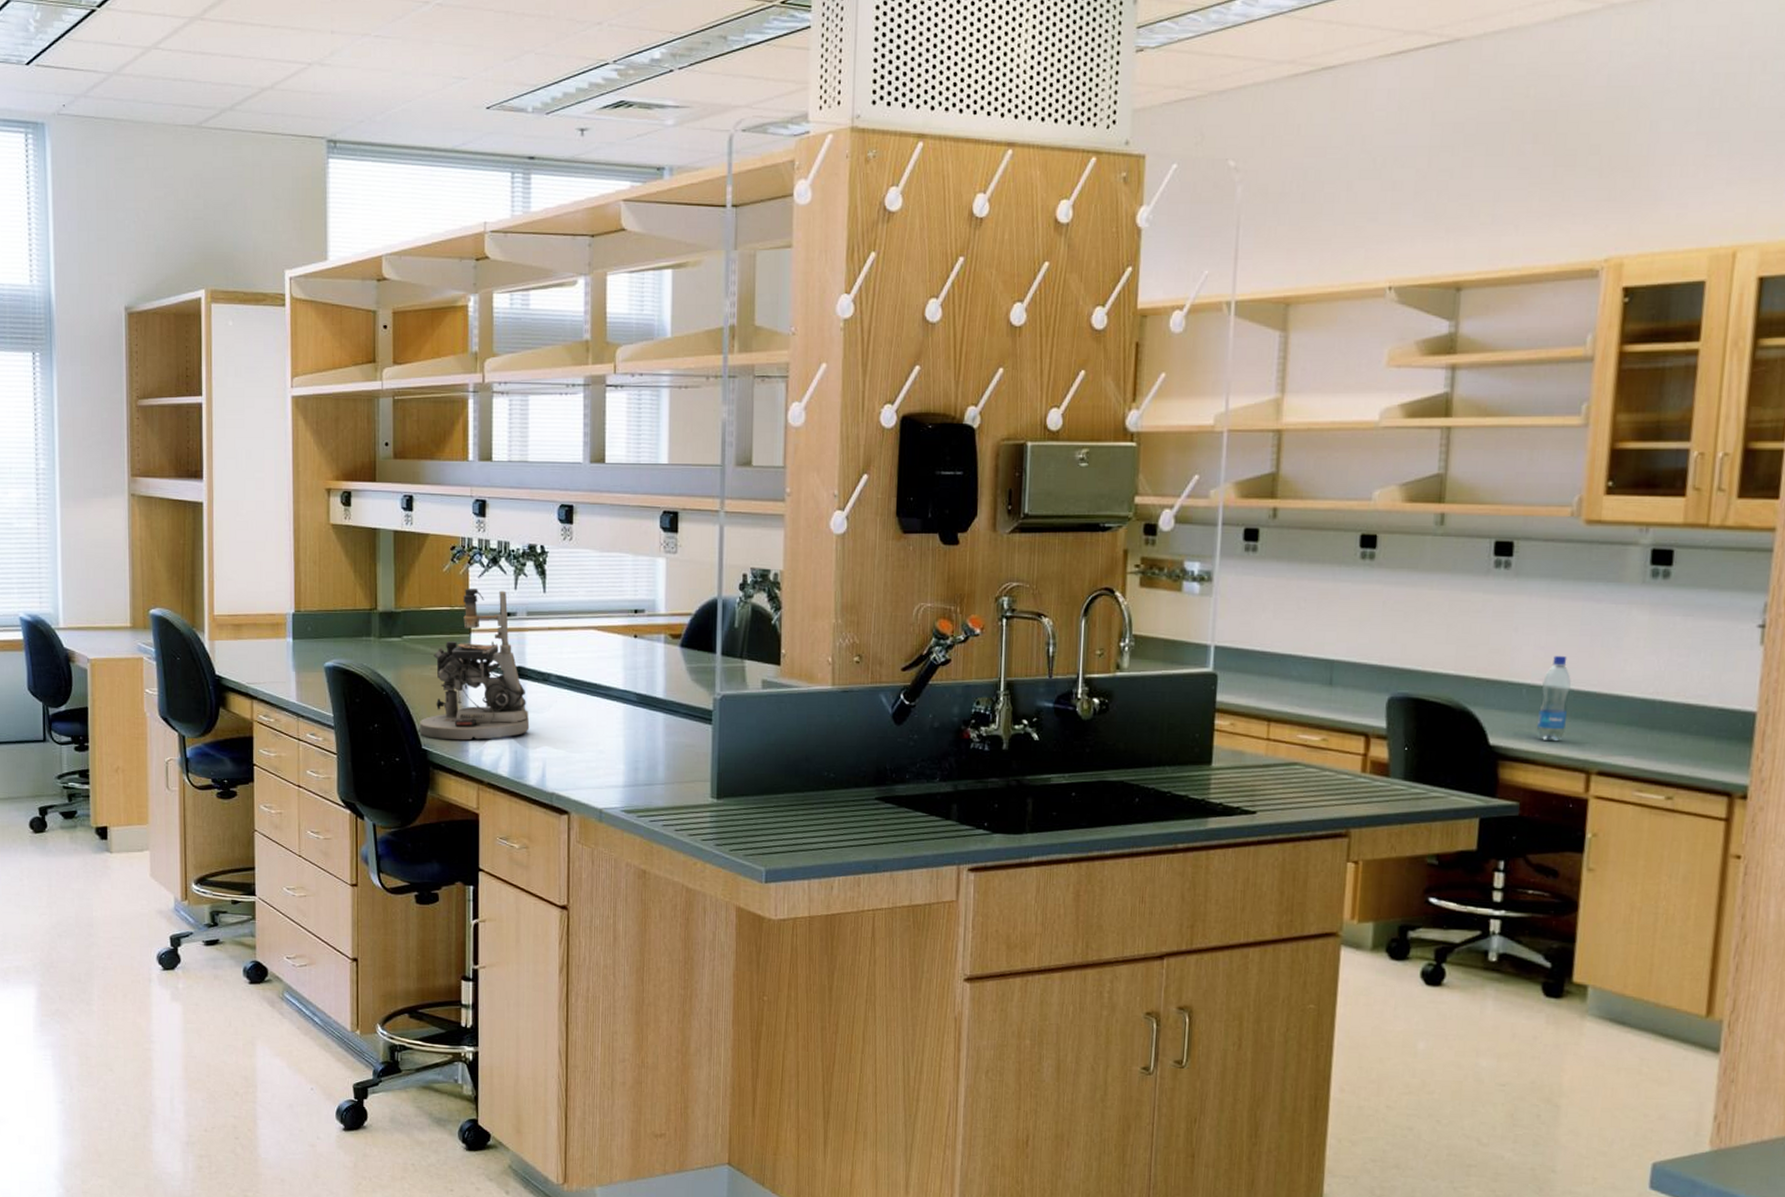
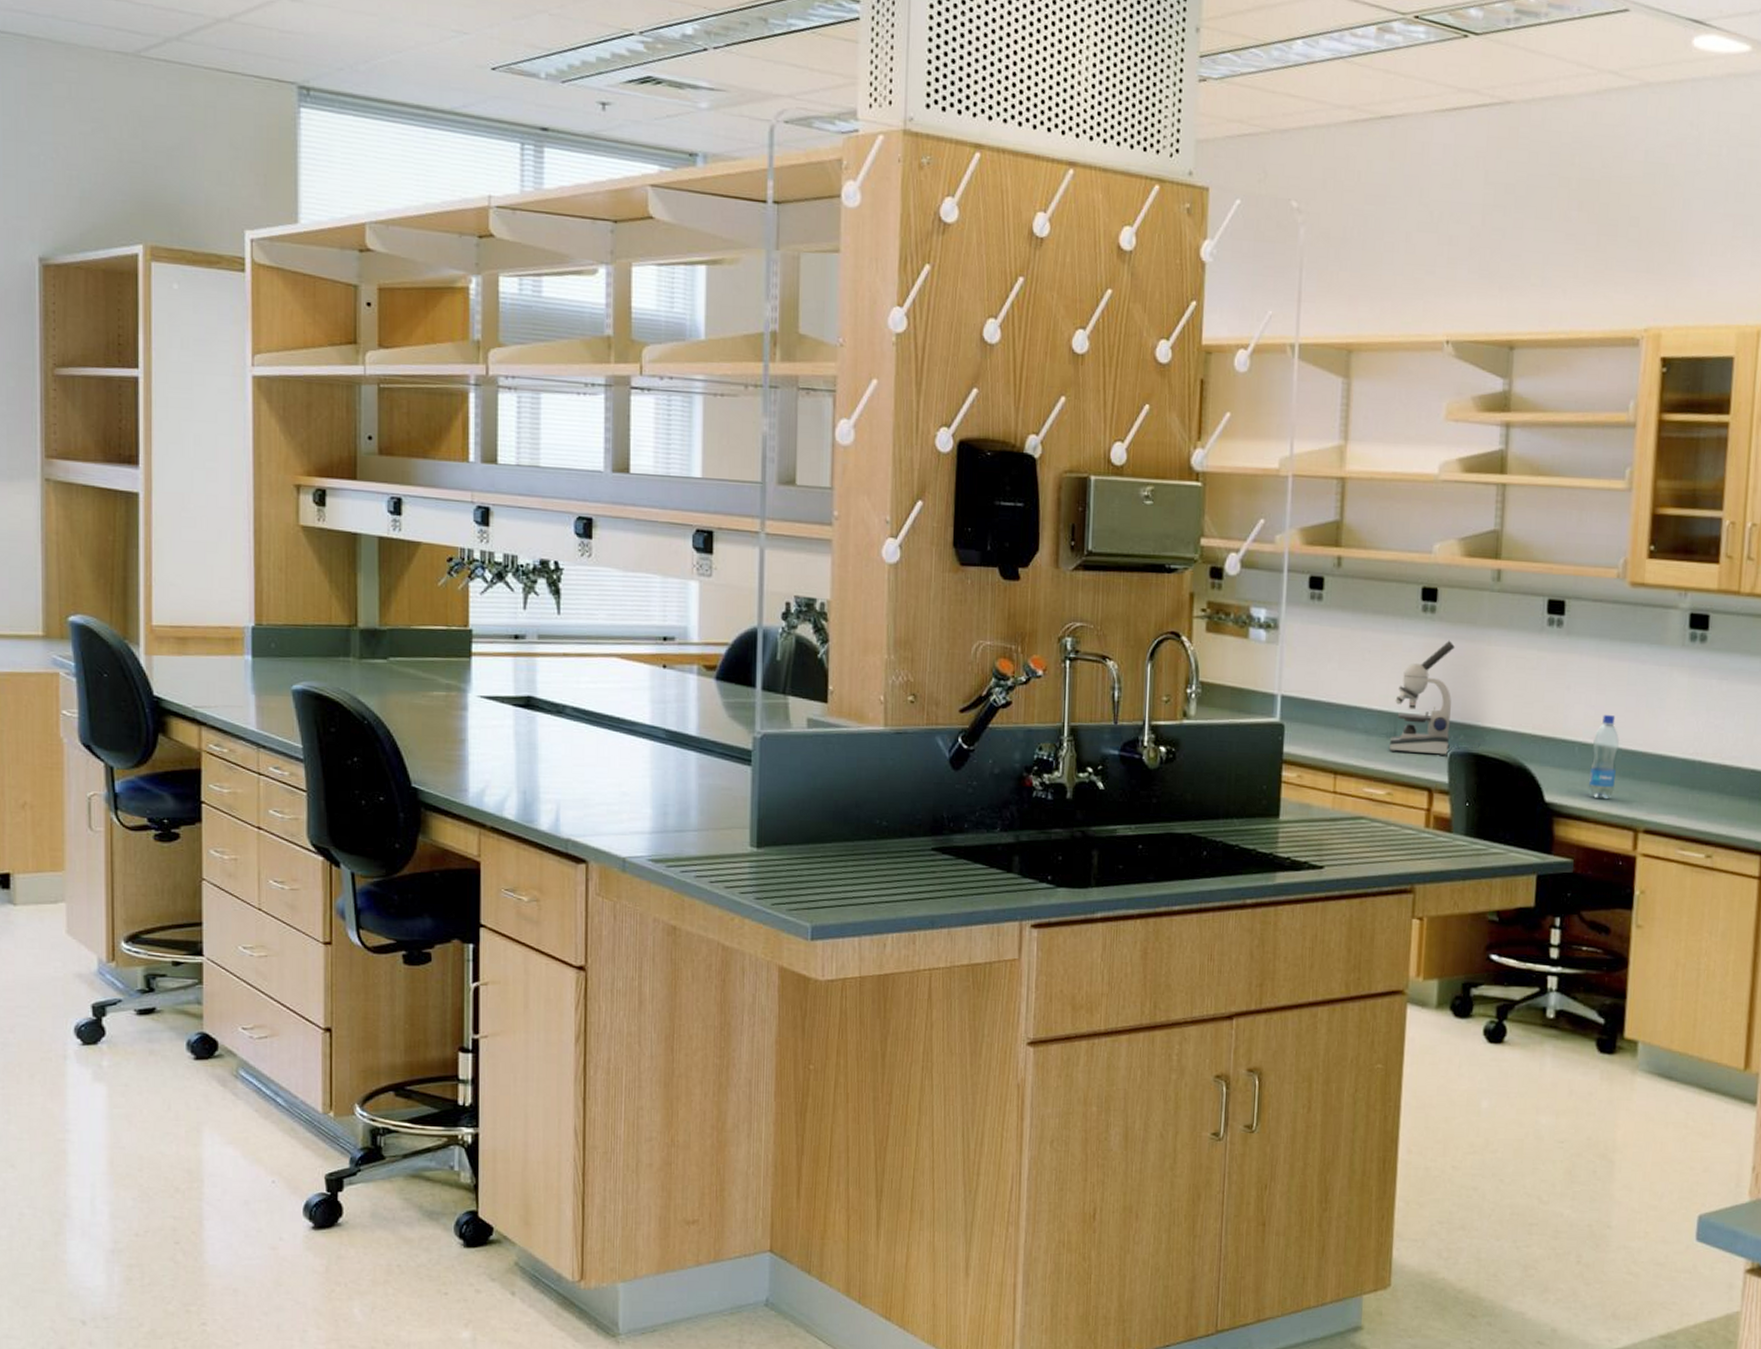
microscope: present [419,589,530,741] -> none [408,606,541,779]
microscope: none [1325,586,1396,702] -> present [1390,640,1456,756]

